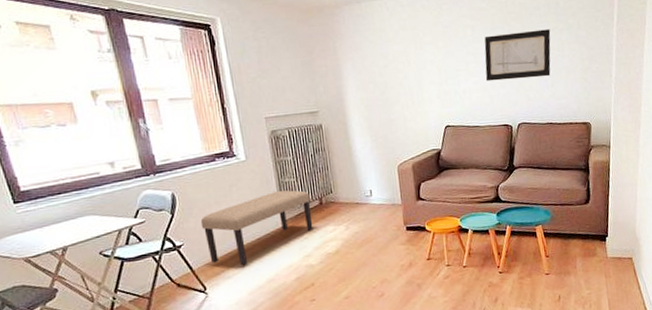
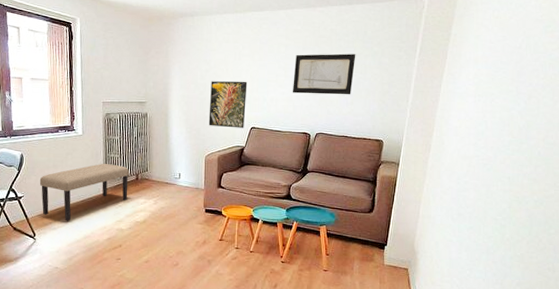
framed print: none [392,73,438,131] -> present [208,81,248,128]

